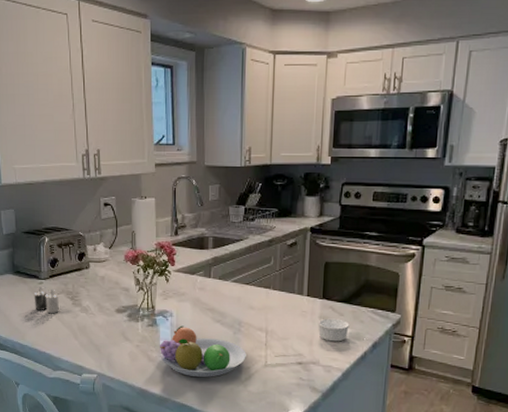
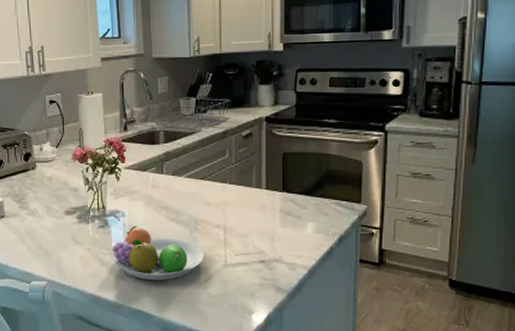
ramekin: present [317,318,349,342] -> none [278,212,313,237]

